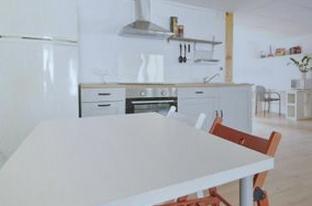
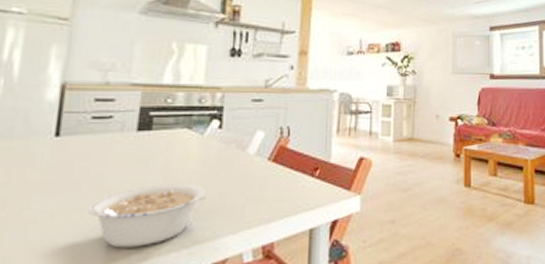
legume: none [103,148,172,186] -> present [88,184,208,248]

